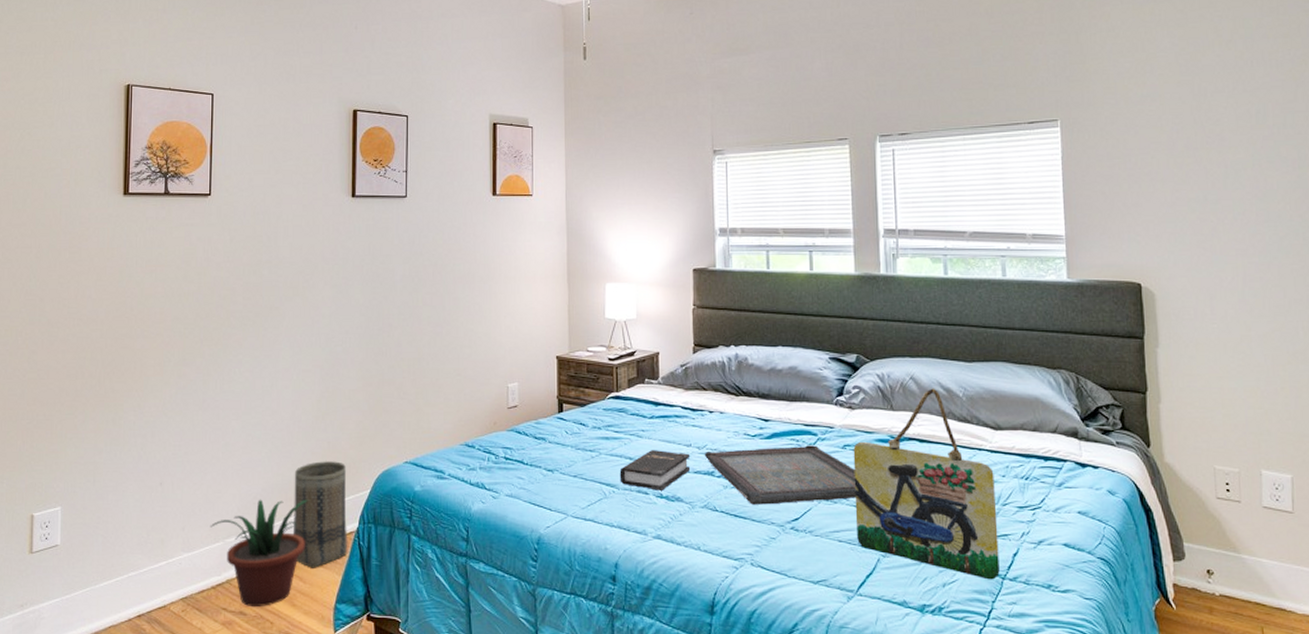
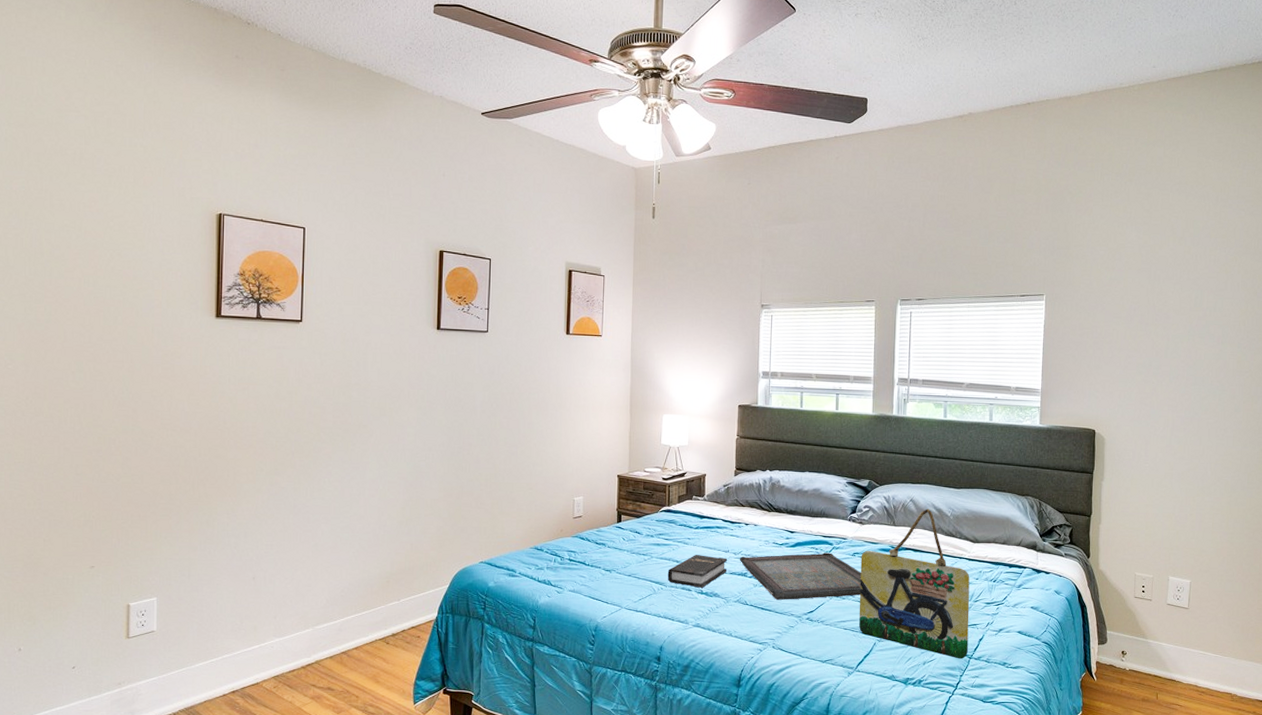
potted plant: present [210,499,308,608] -> none [300,592,391,684]
basket: present [292,461,348,568] -> none [377,560,428,651]

